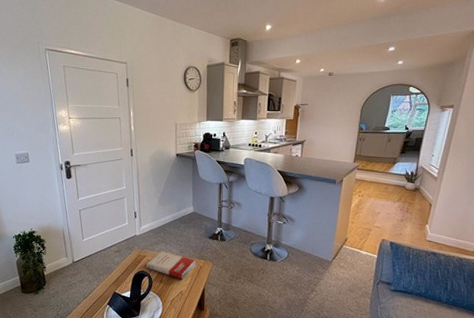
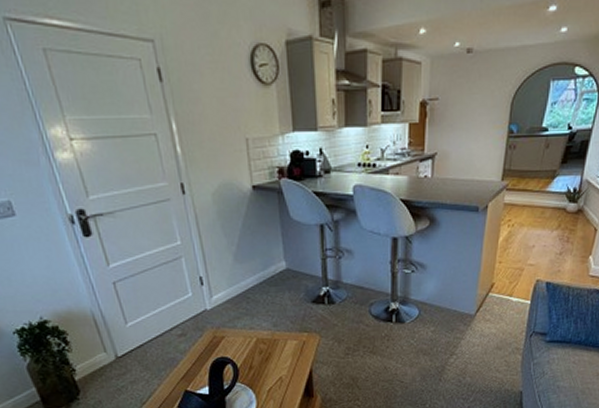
book: present [146,251,196,280] -> none [226,327,297,362]

